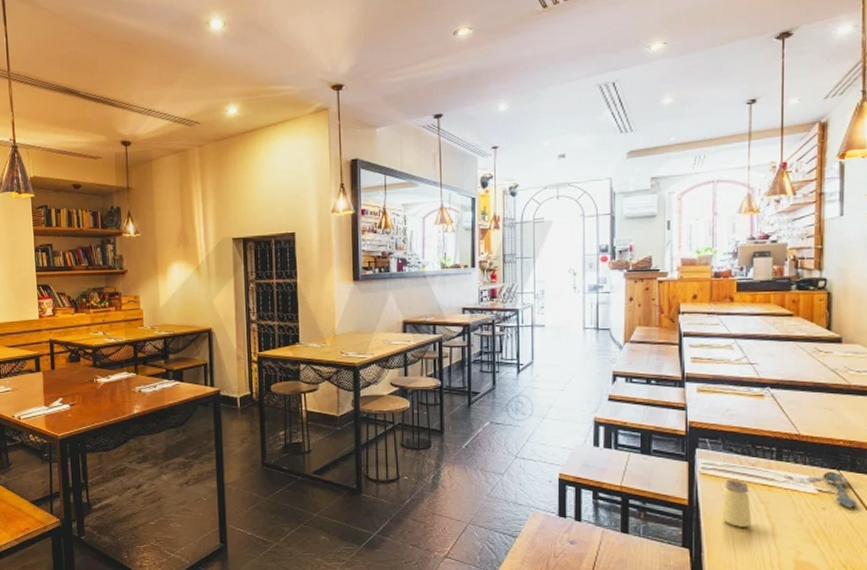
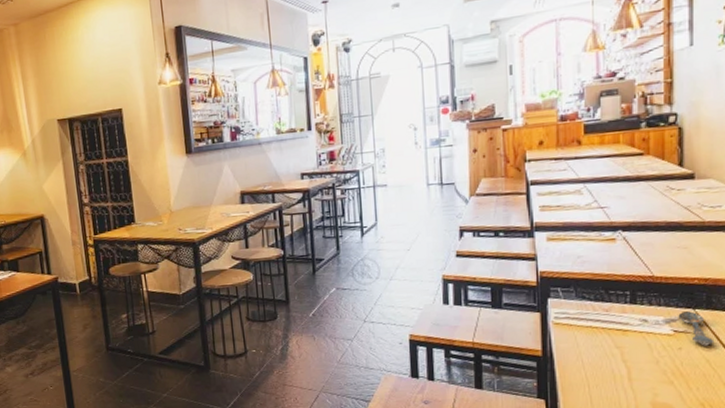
saltshaker: present [721,479,752,527] -> none [576,326,608,374]

